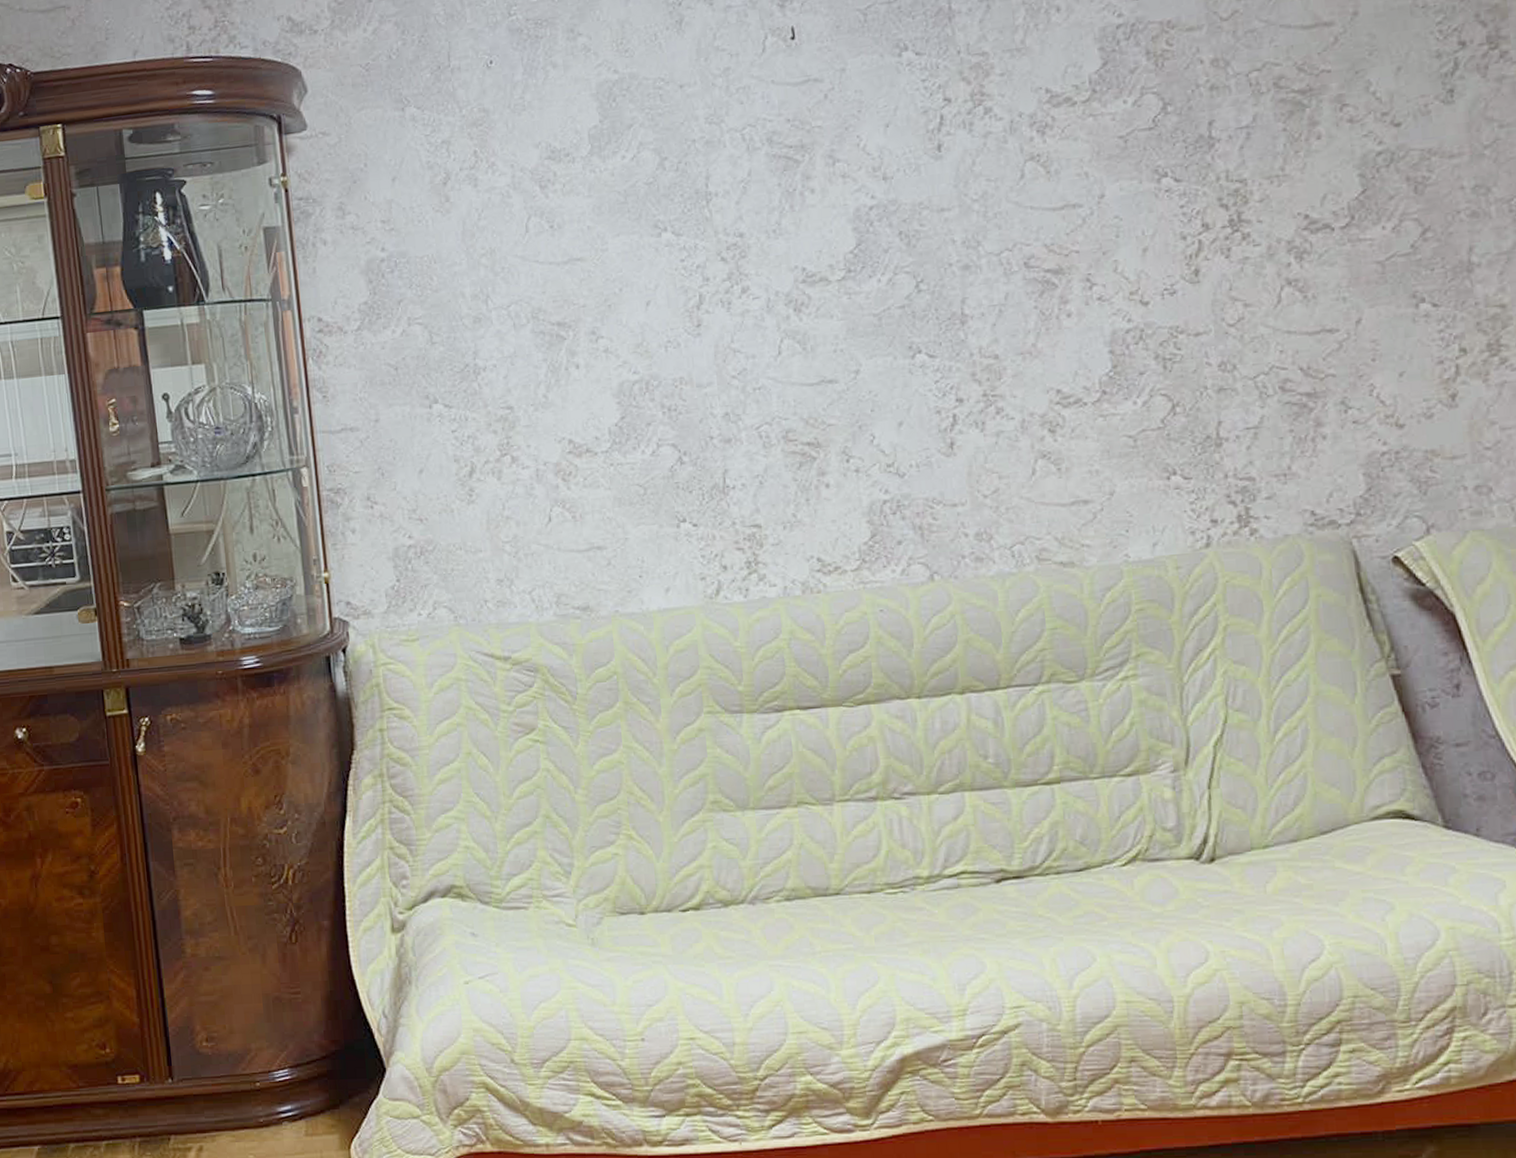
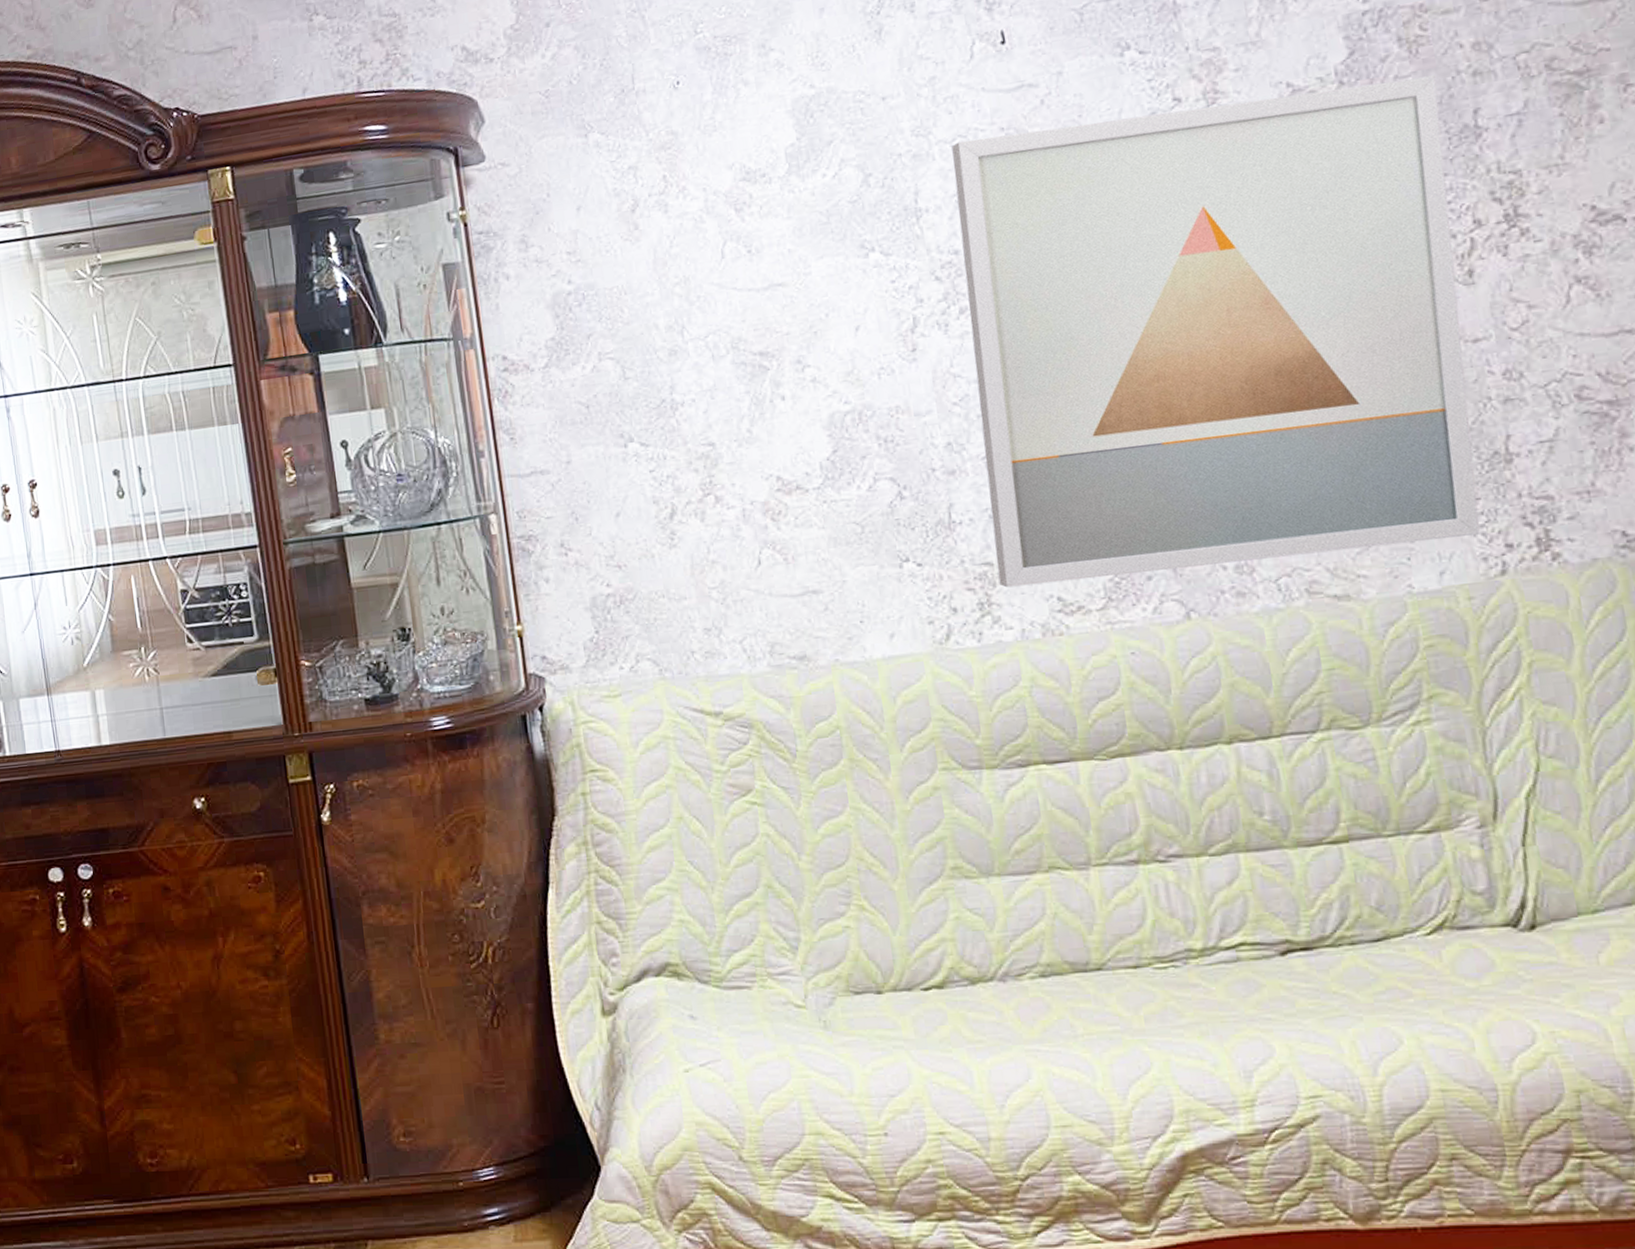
wall art: none [741,88,1190,548] -> present [952,75,1480,588]

